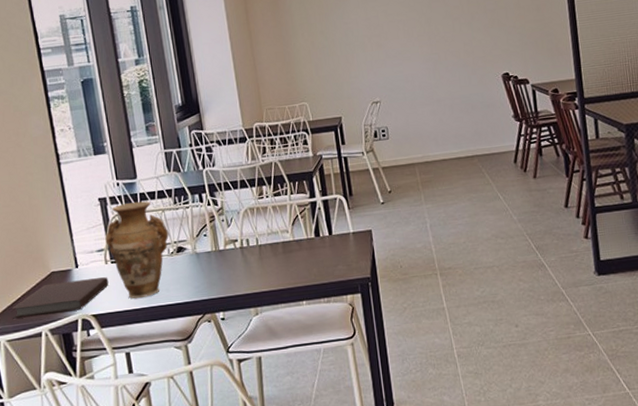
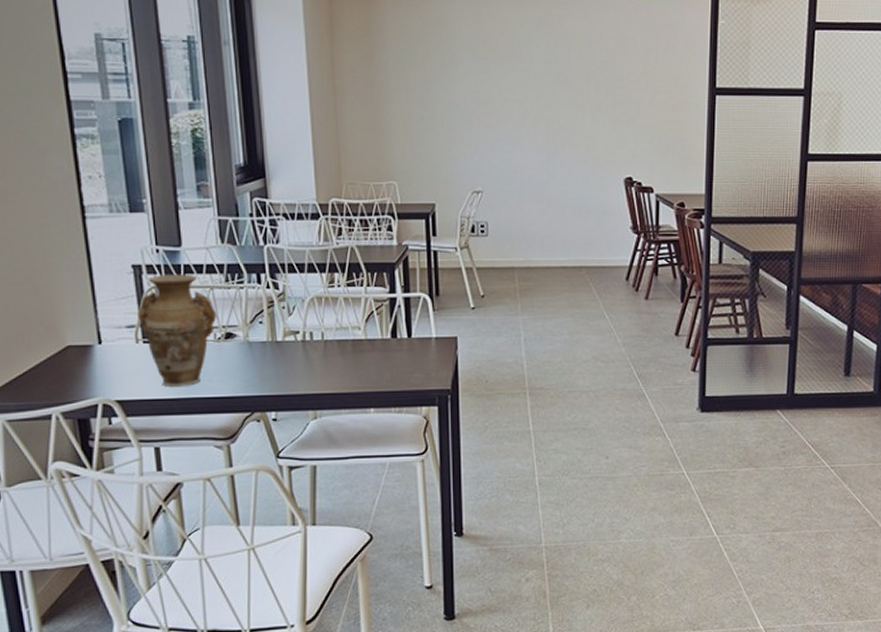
notebook: present [11,277,109,319] -> none [14,358,139,396]

